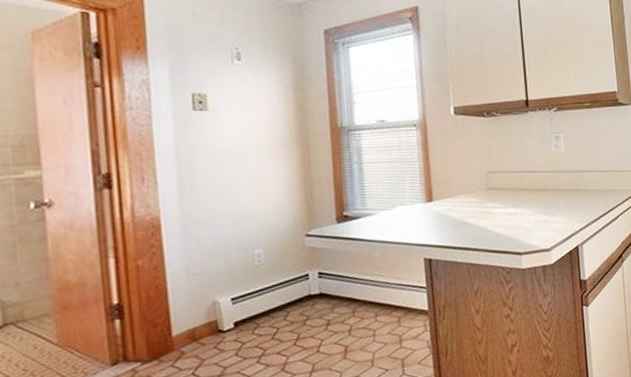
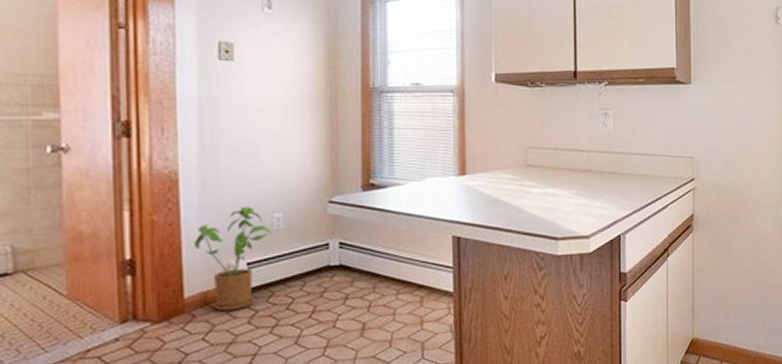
house plant: none [179,246,254,346] -> present [194,207,273,312]

